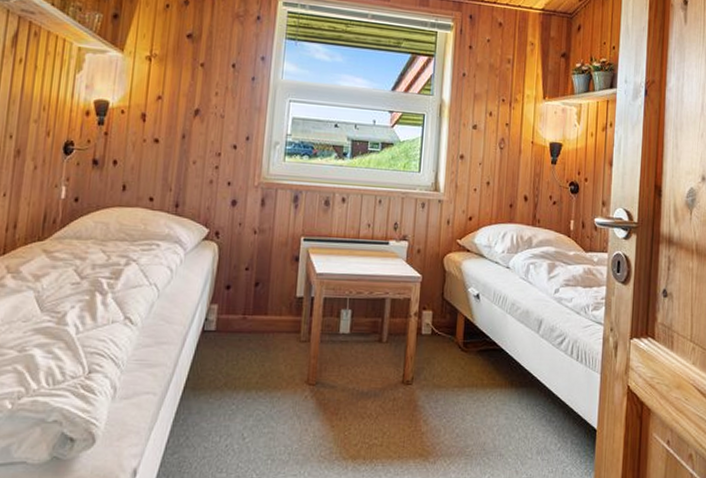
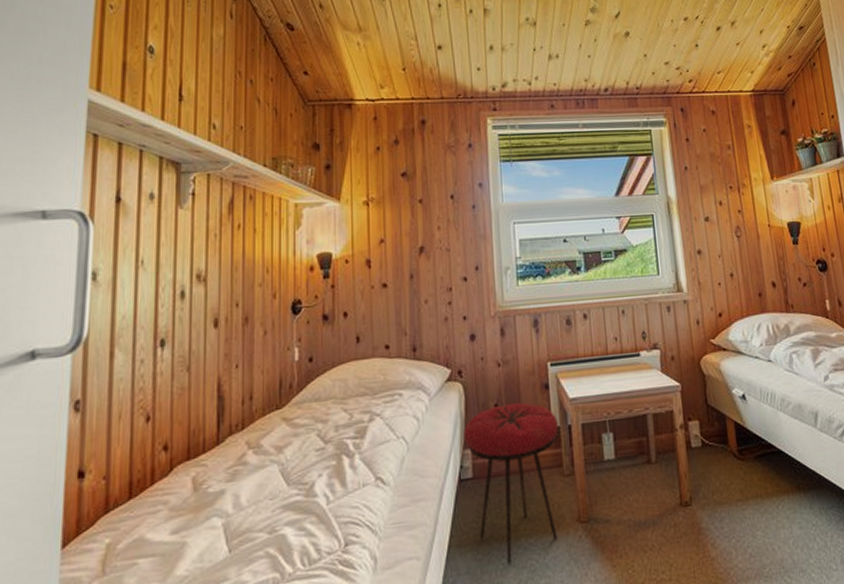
stool: none [212,269,302,411] -> present [463,402,558,565]

